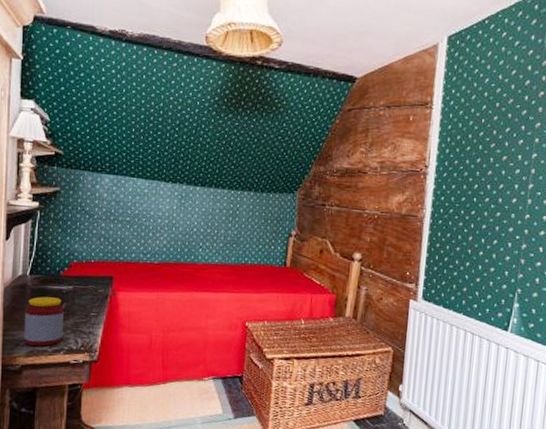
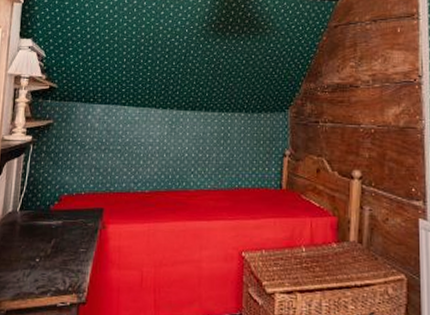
jar: present [23,296,64,346] -> none [10,233,53,288]

